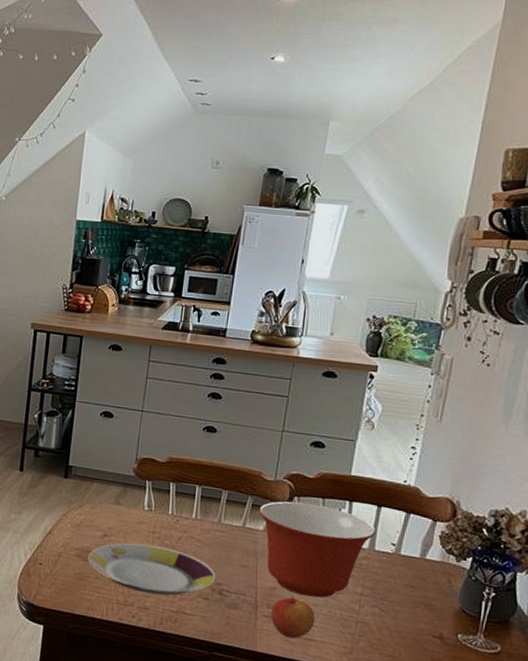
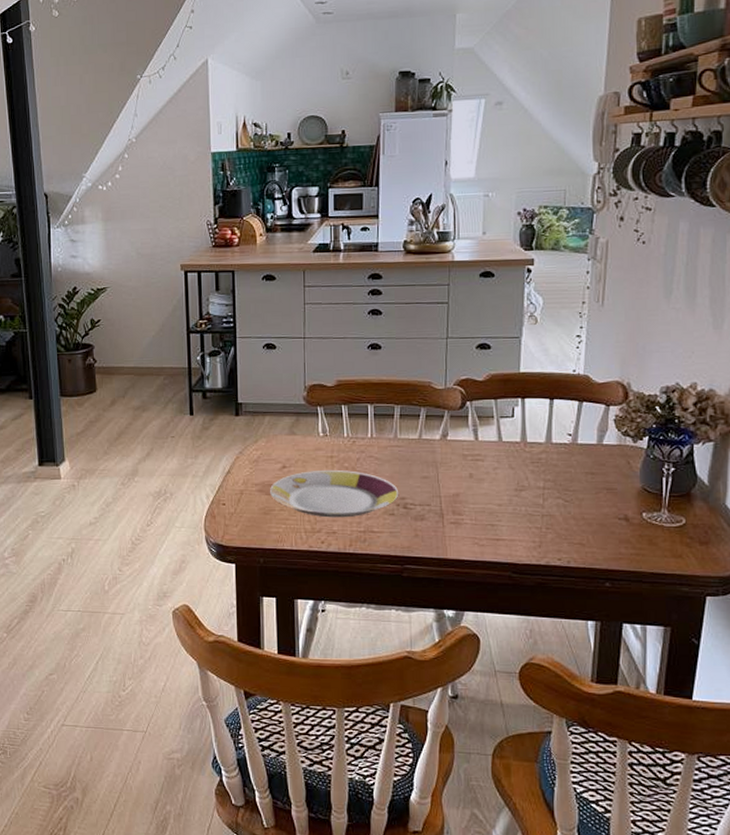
mixing bowl: present [259,501,377,598] -> none [433,406,552,498]
apple: present [270,595,316,639] -> none [457,499,502,541]

